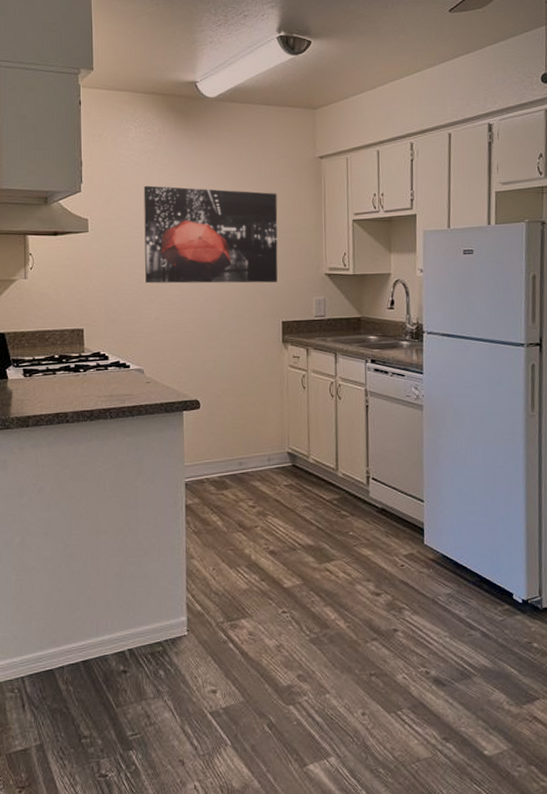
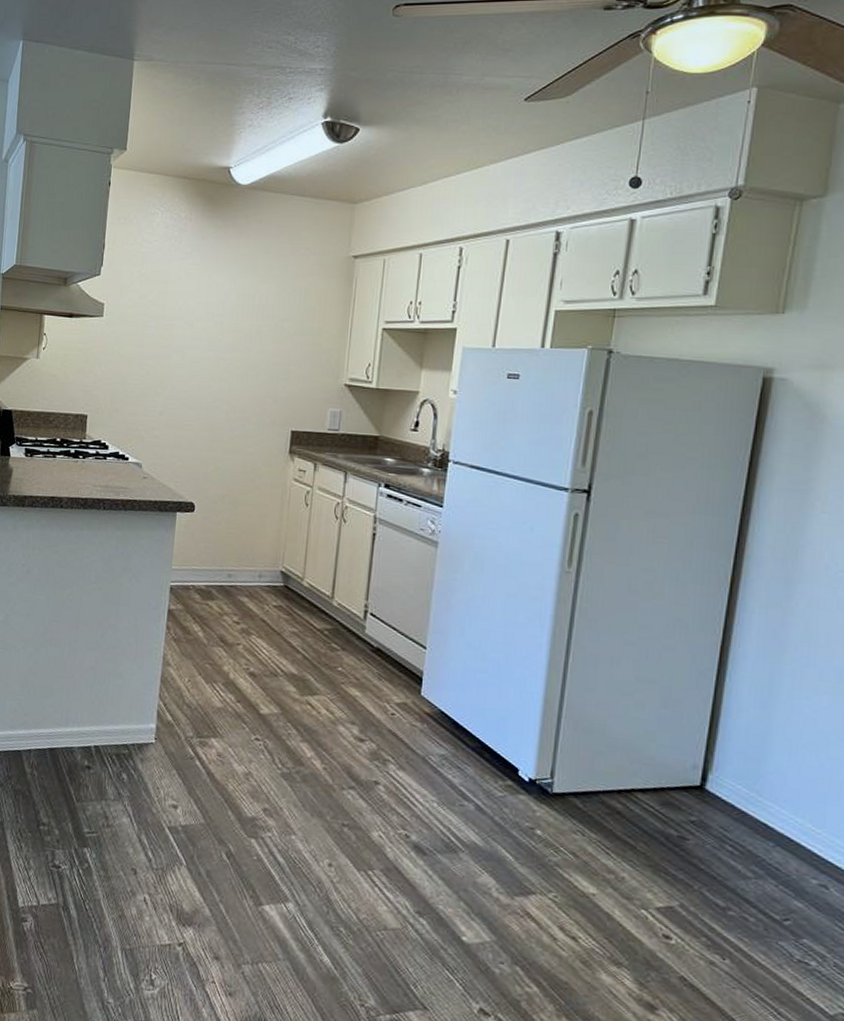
wall art: present [143,185,278,284] -> none [154,273,302,388]

